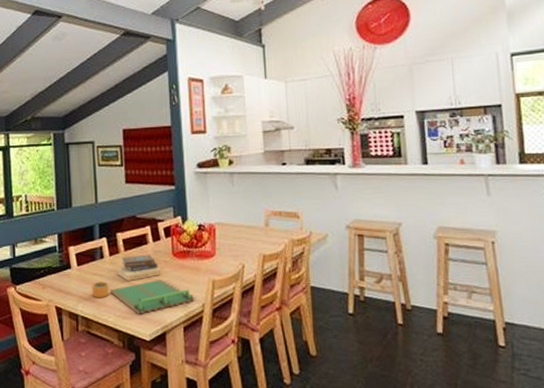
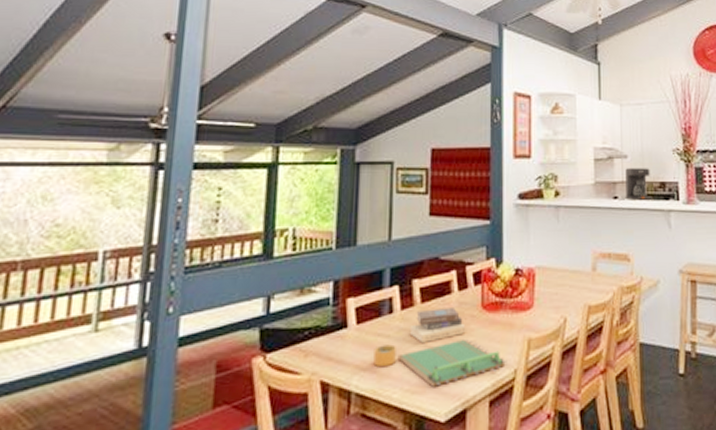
coffee maker: none [292,137,319,166] -> present [625,168,652,201]

